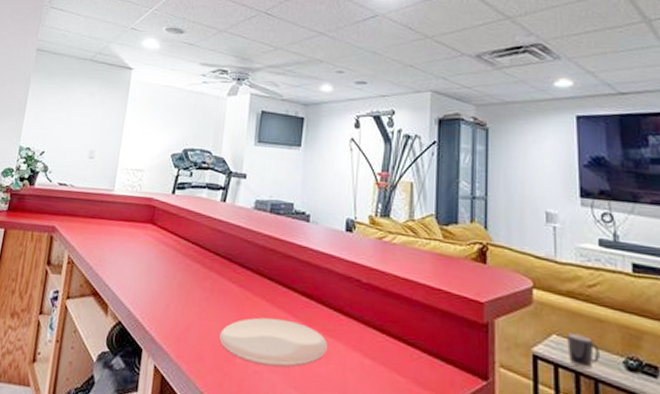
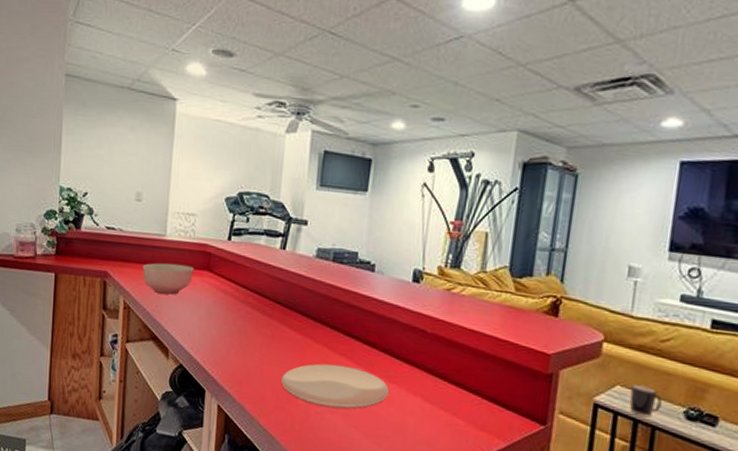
bowl: none [88,217,139,249] -> present [142,262,194,295]

